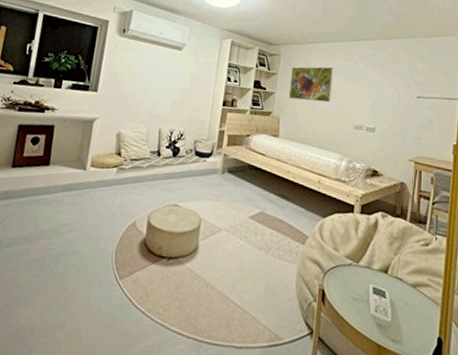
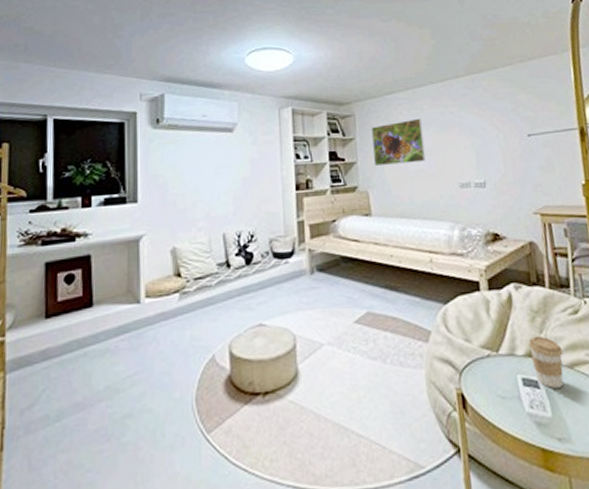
coffee cup: none [383,257,410,301] -> present [528,335,564,388]

